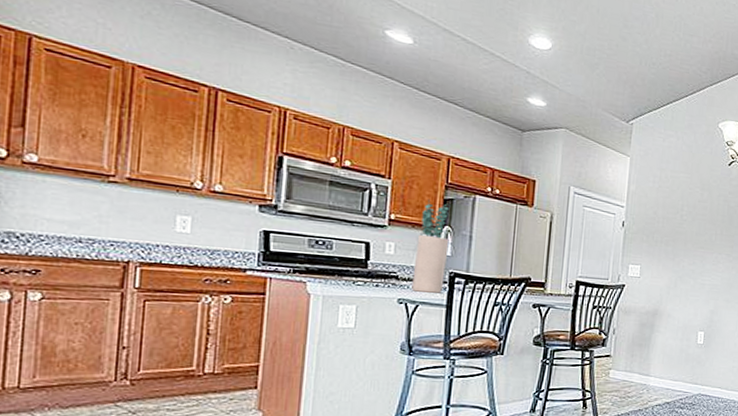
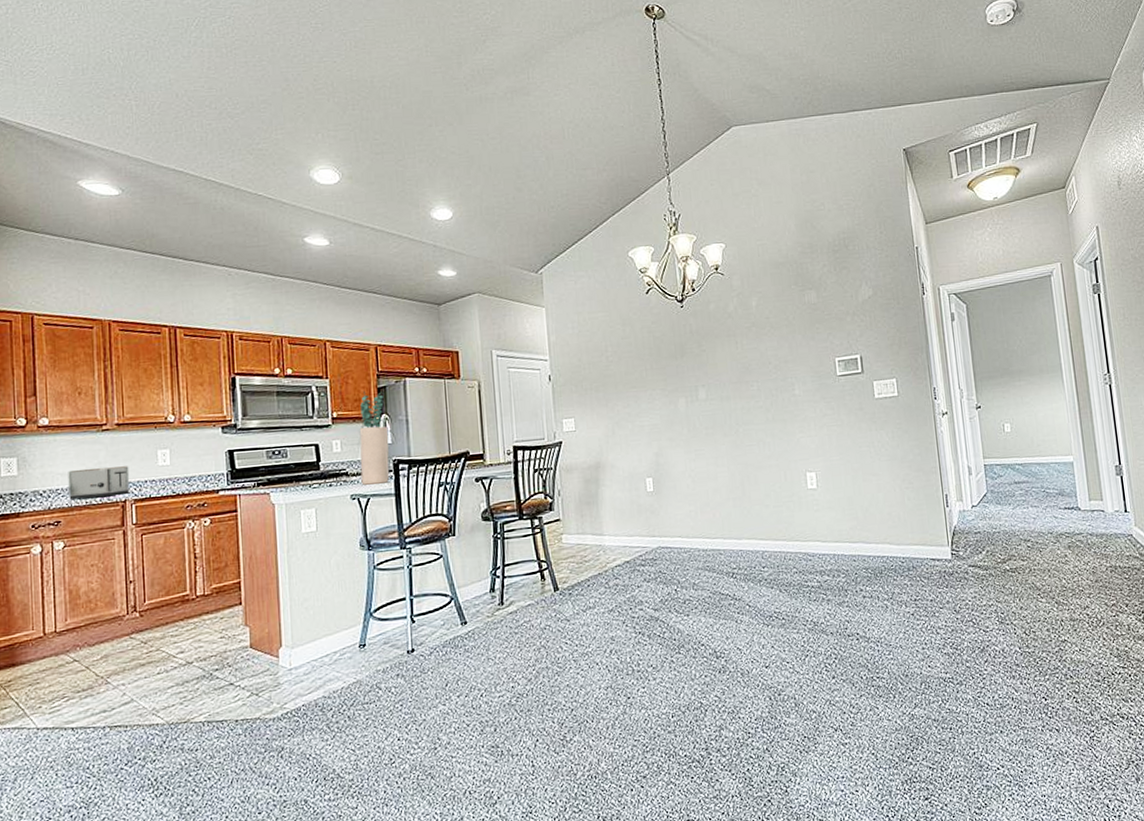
toaster: none [55,217,138,255] -> present [68,466,130,501]

